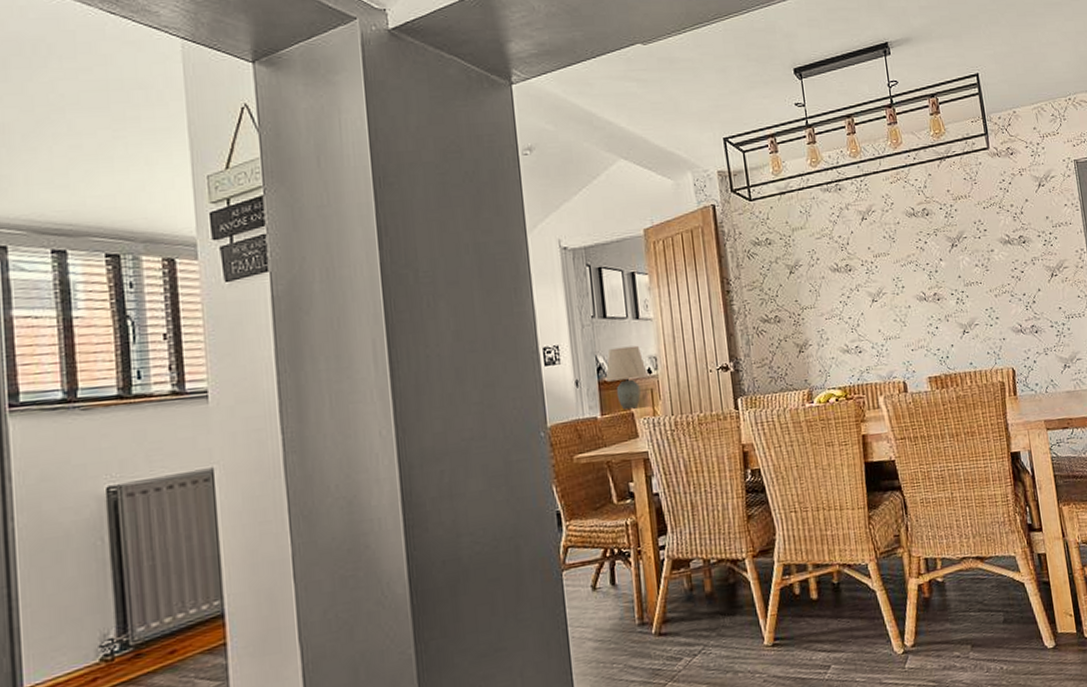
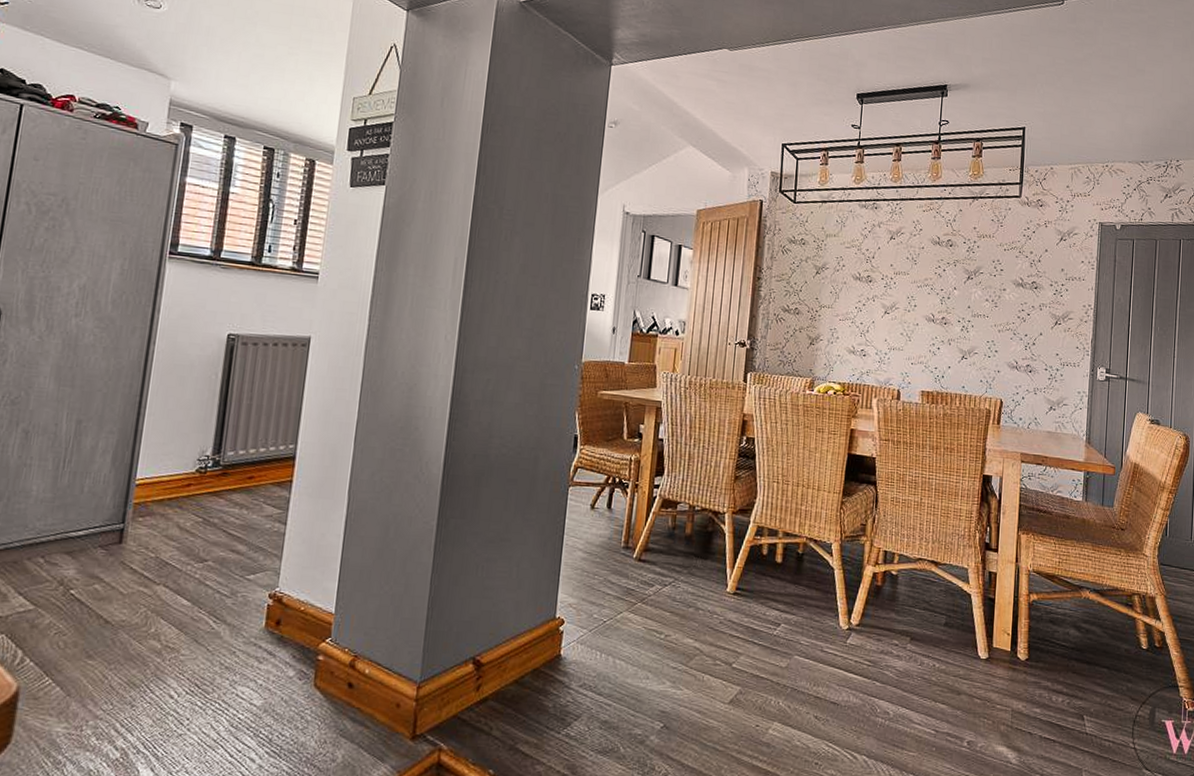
table lamp: present [605,345,648,410] -> none [638,306,675,363]

